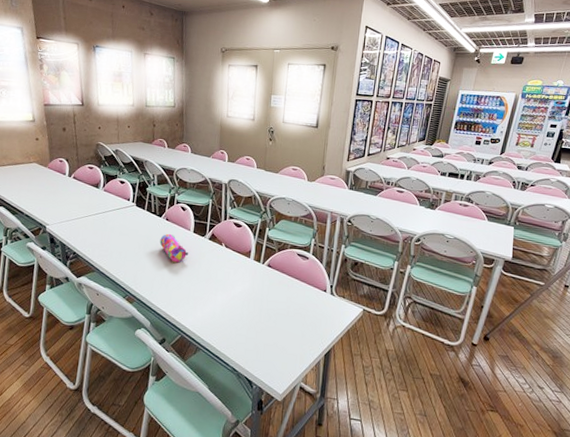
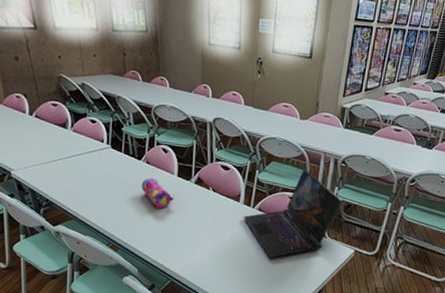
laptop: none [253,228,349,315] -> present [243,169,342,258]

